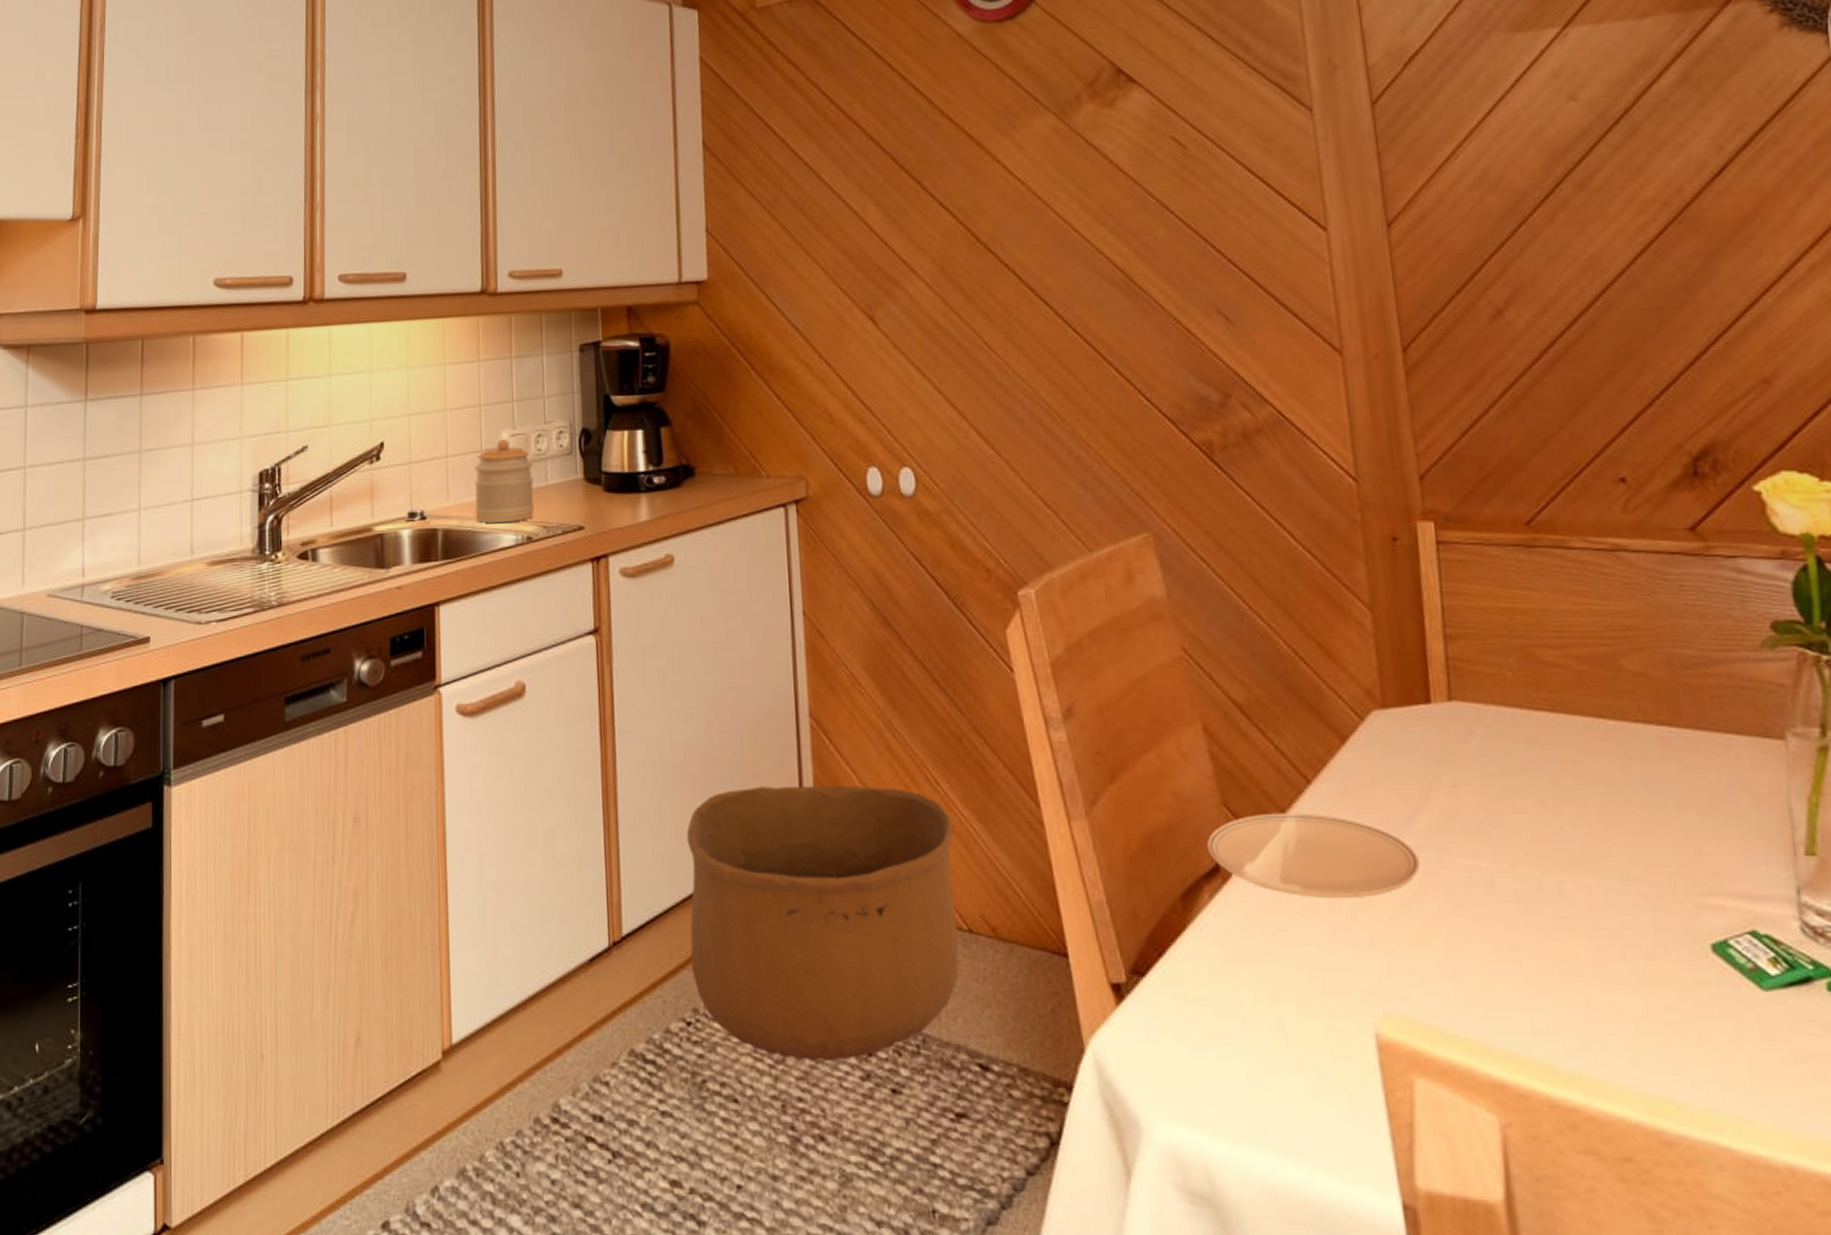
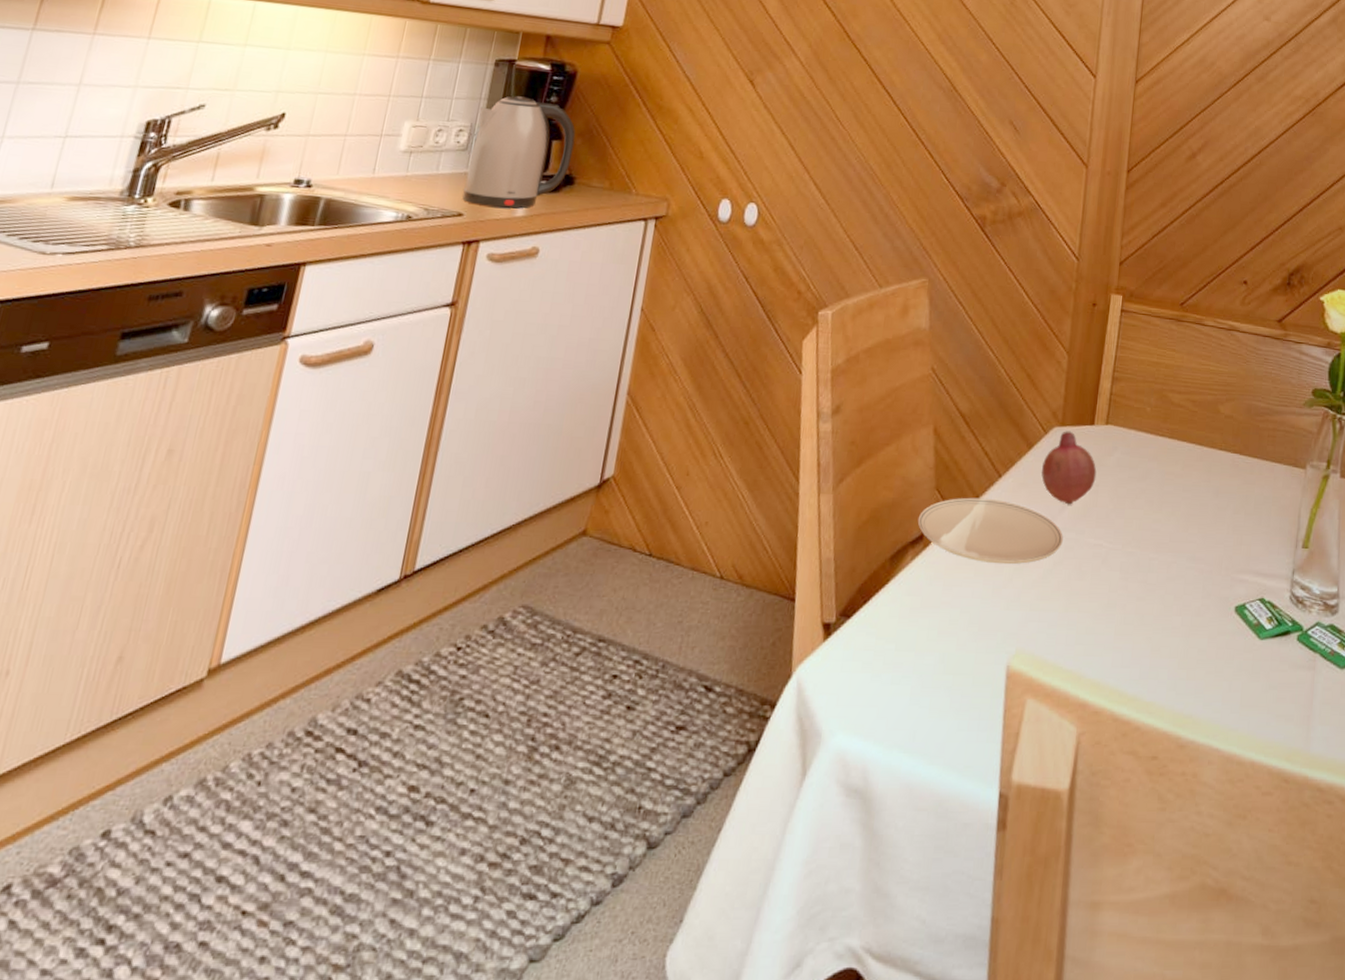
jar: present [474,439,534,524] -> none [361,128,429,201]
kettle: none [576,382,686,515] -> present [462,96,576,209]
basket: present [686,785,959,1062] -> none [472,449,727,683]
fruit: none [1366,714,1451,814] -> present [1041,431,1097,505]

